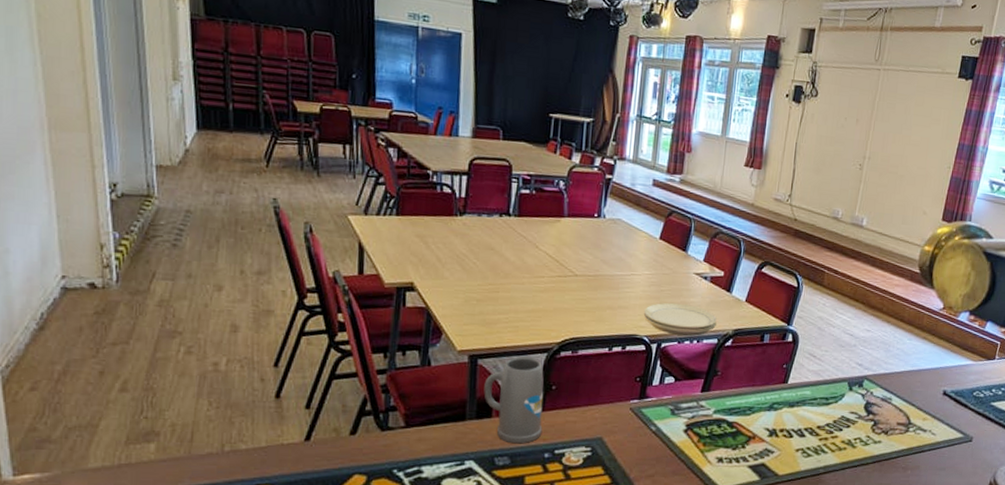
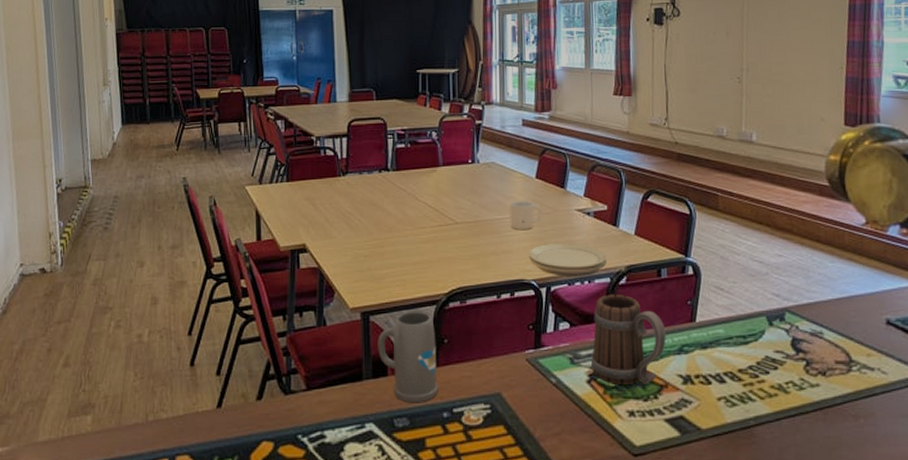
mug: none [629,259,662,289] -> present [509,201,543,231]
beer mug: none [690,354,761,435] -> present [591,294,666,384]

